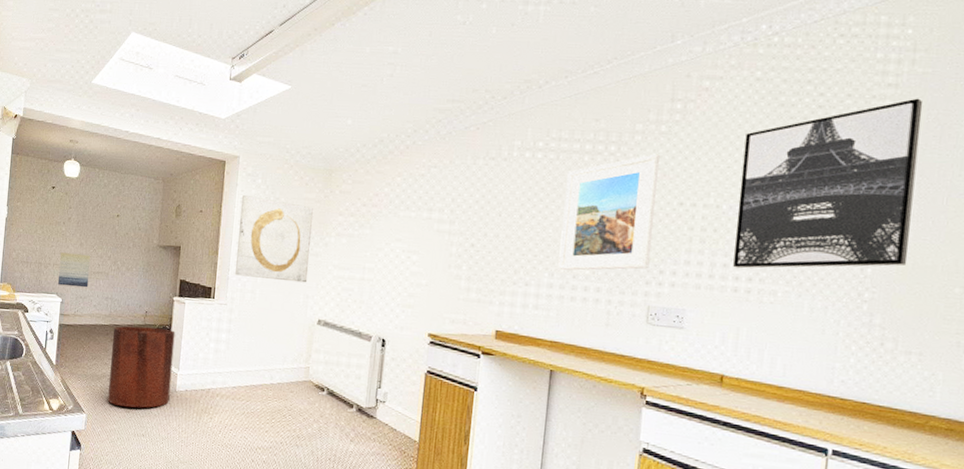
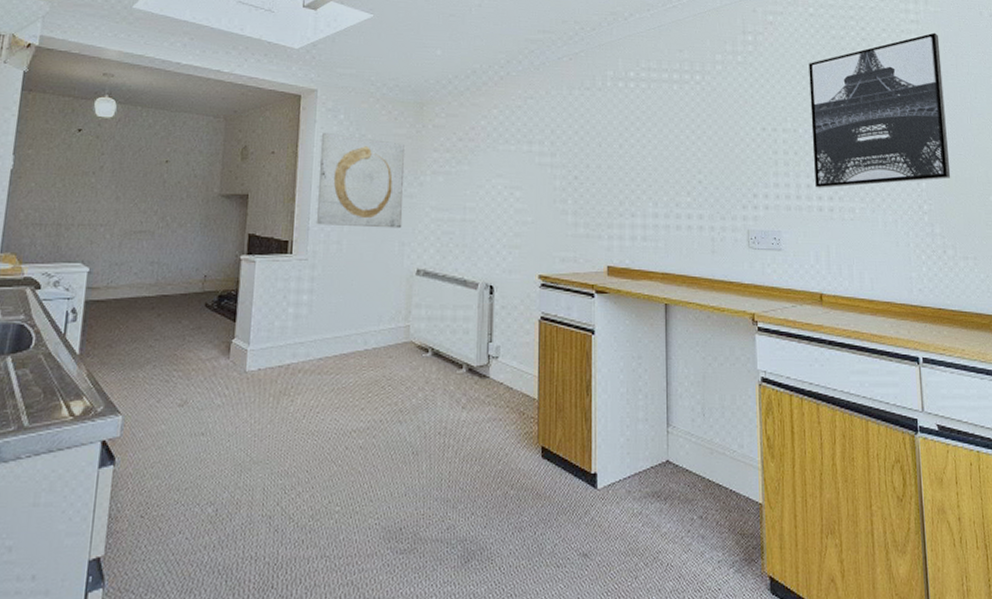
wall art: present [57,252,91,288] -> none [83,209,131,252]
trash can: present [108,326,176,409] -> none [153,294,244,399]
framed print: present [558,154,660,271] -> none [660,82,744,199]

